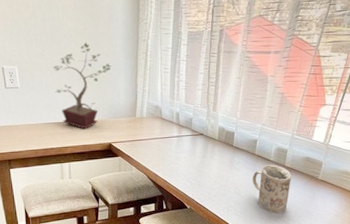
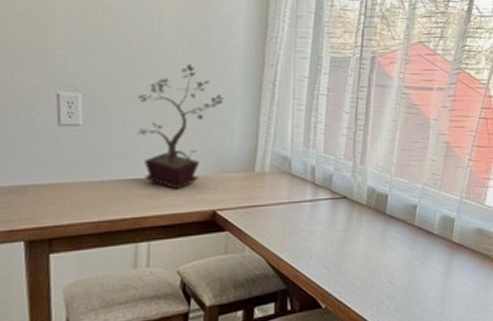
mug: present [252,165,291,213] -> none [411,239,460,310]

